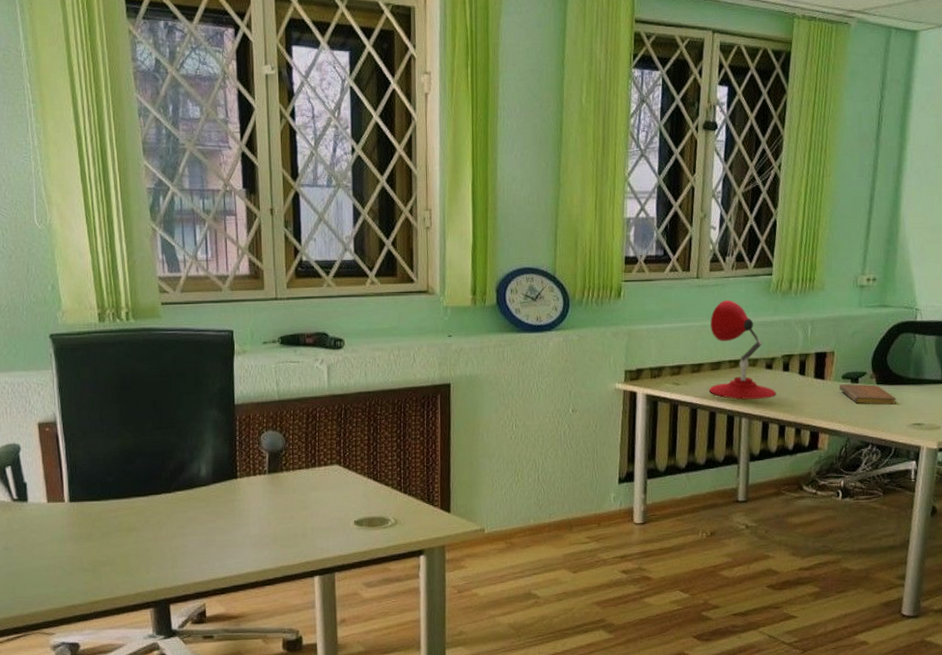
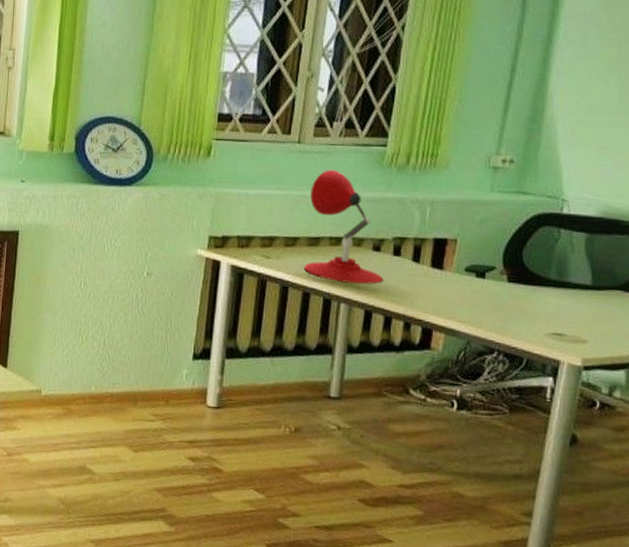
notebook: present [839,383,897,405] -> none [460,276,533,308]

